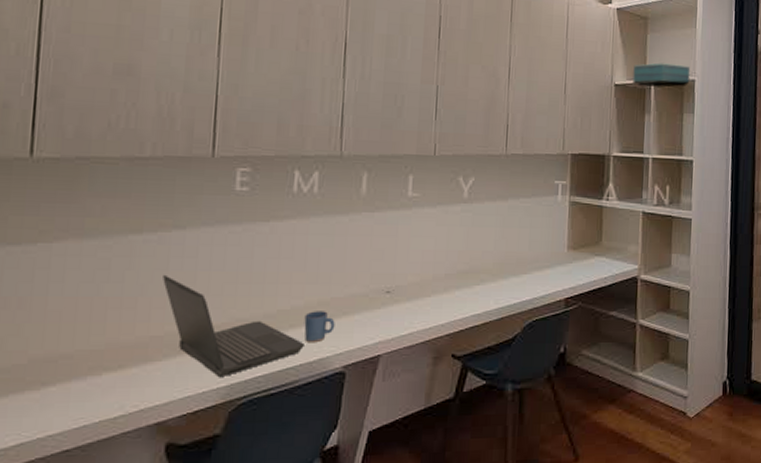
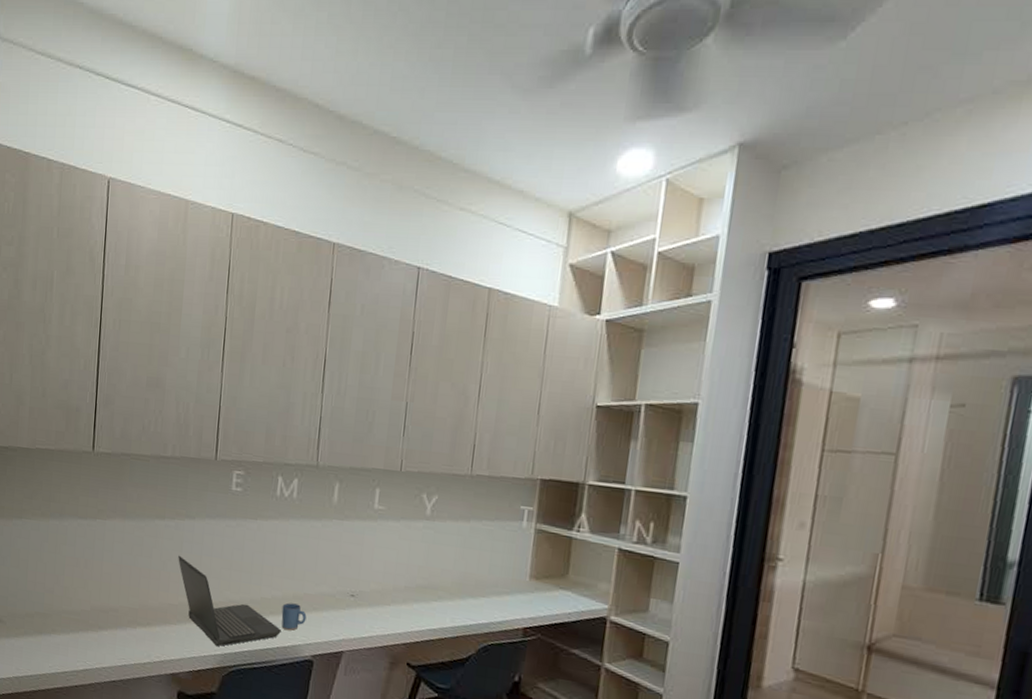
decorative box: present [632,63,691,88] -> none [618,382,694,411]

